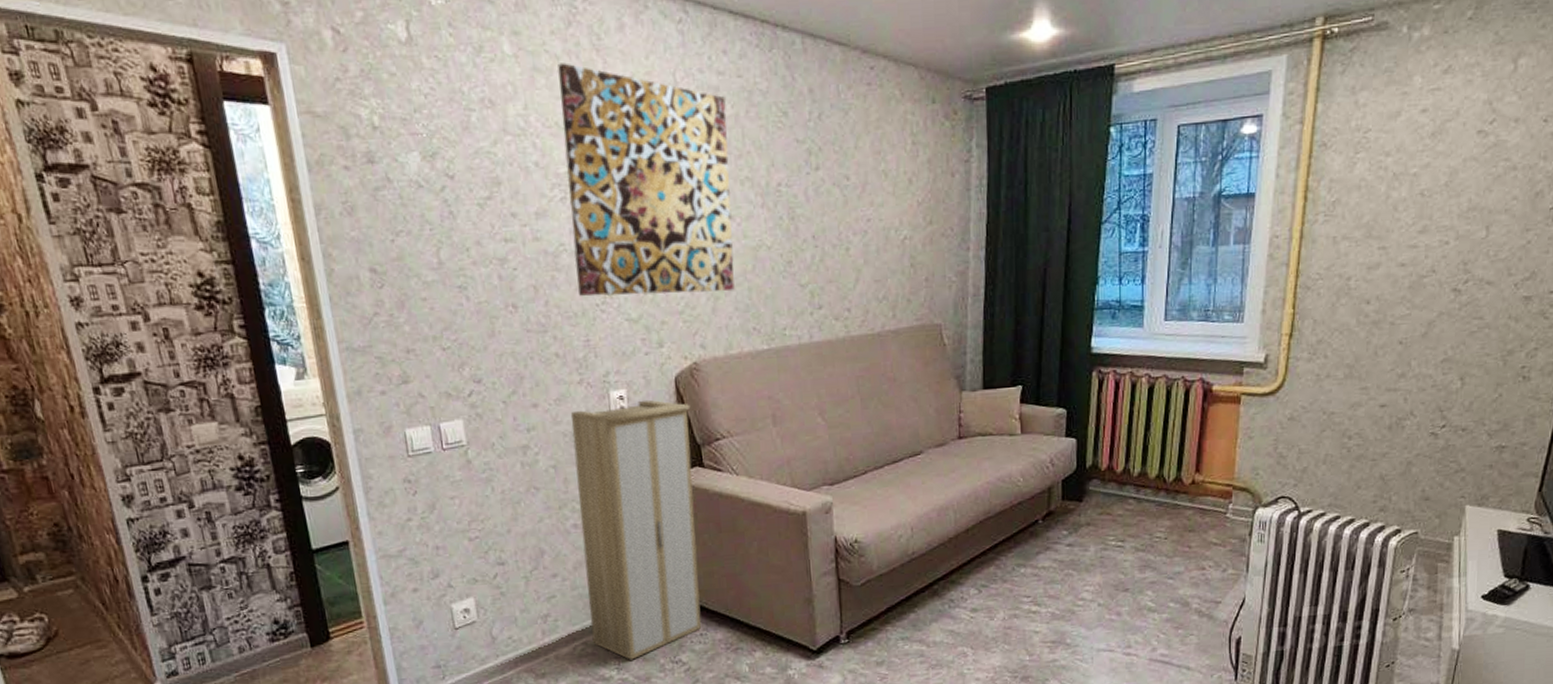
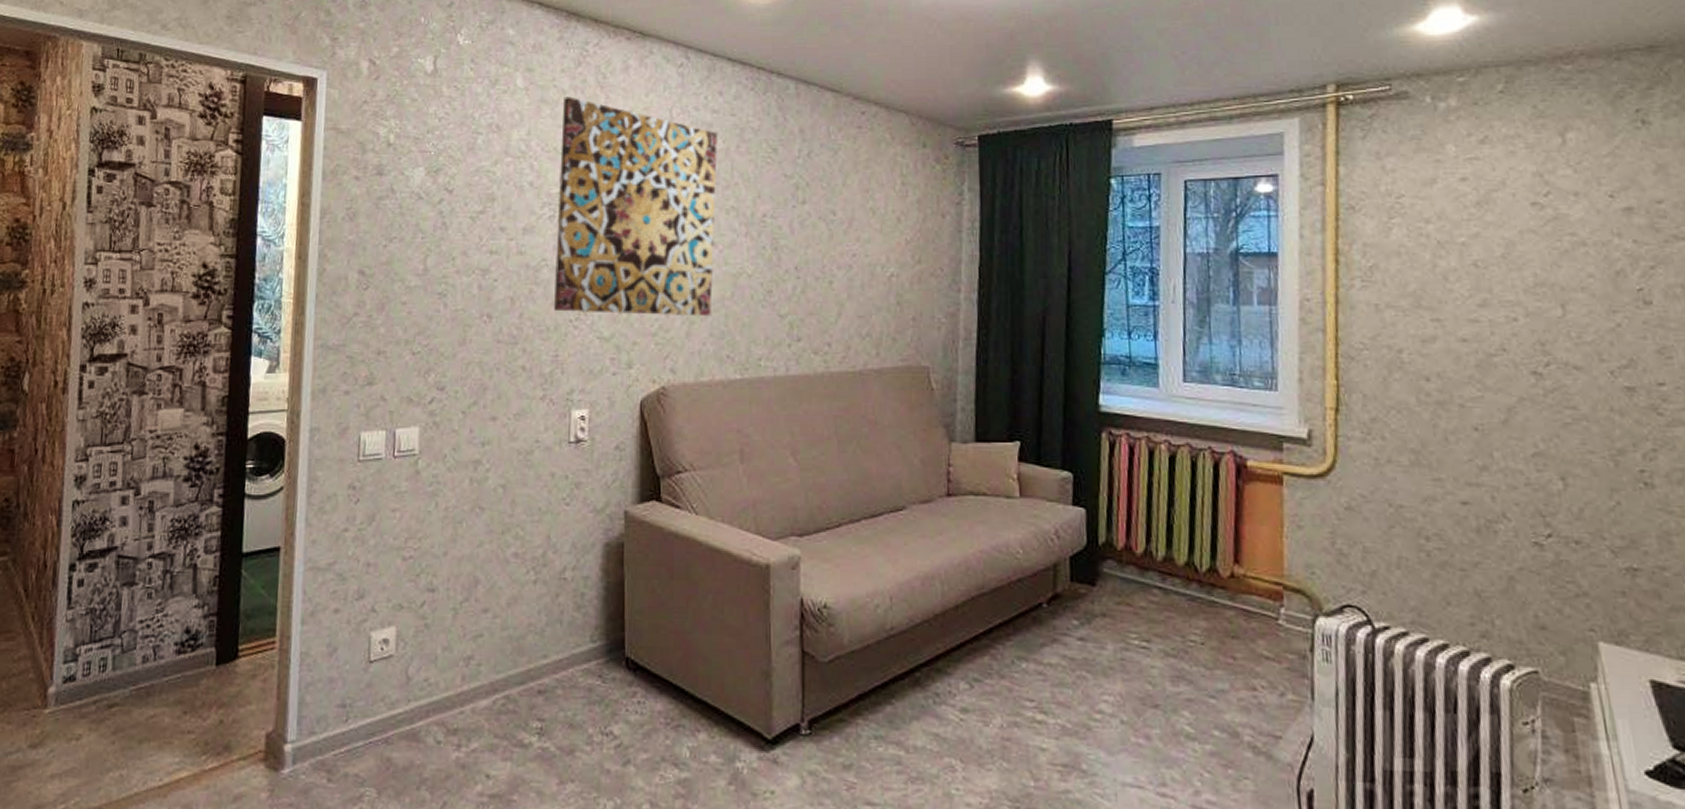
cabinet: present [570,399,702,660] -> none [515,422,654,725]

